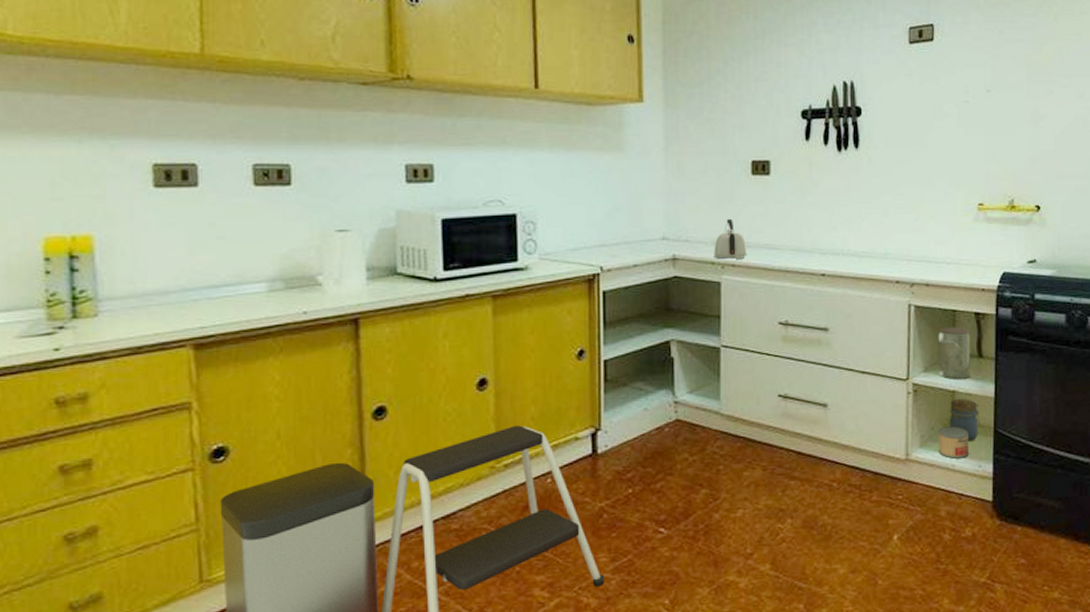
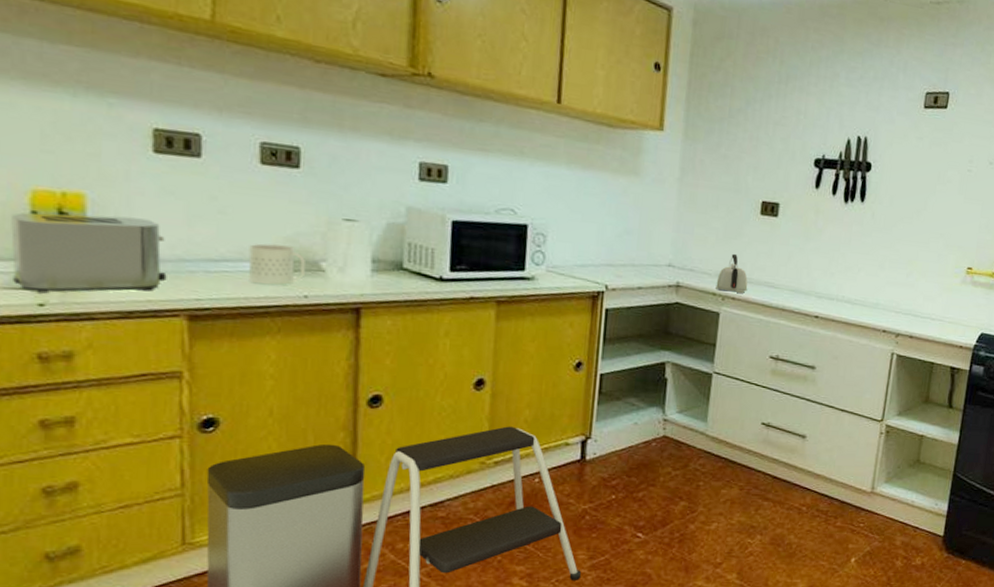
toaster: none [27,253,172,338] -> present [11,212,167,294]
mug: none [248,264,304,305] -> present [248,243,307,285]
jar: present [938,327,970,379] -> none [910,377,944,426]
can: present [939,426,968,459] -> none [901,466,930,496]
jar: present [949,399,981,442] -> none [914,443,944,482]

